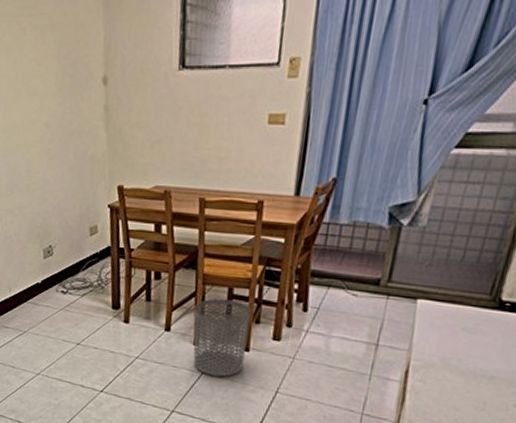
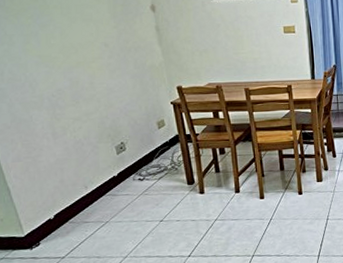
waste bin: present [193,298,251,377] -> none [255,159,300,220]

